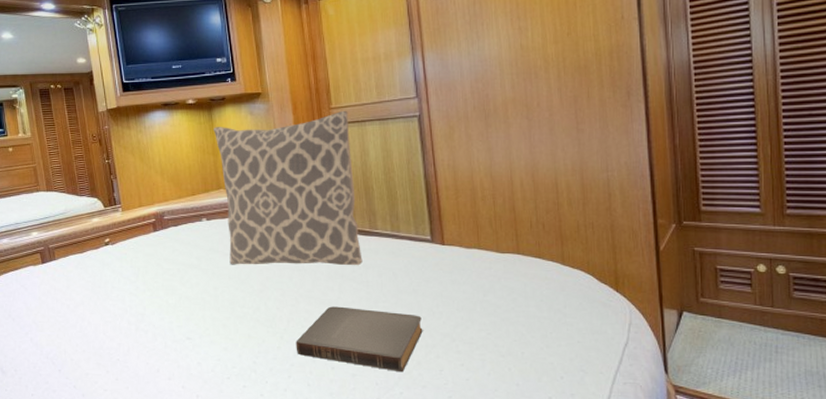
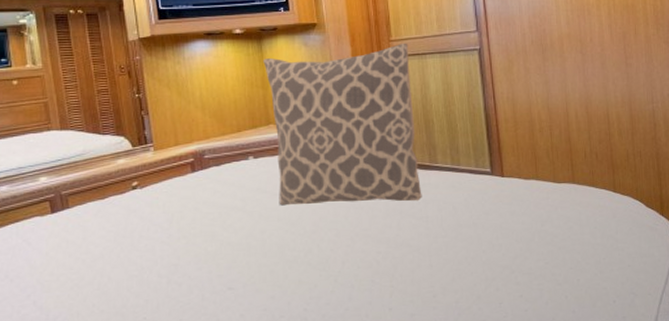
book: present [296,306,423,373] -> none [351,244,483,309]

